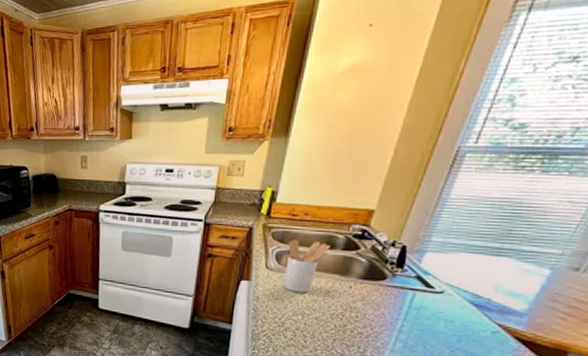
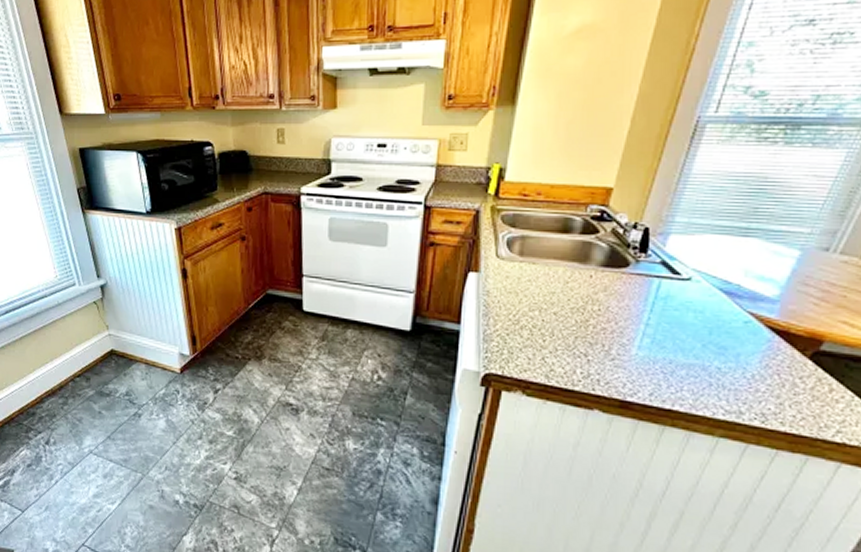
utensil holder: present [283,239,330,293] -> none [516,223,567,285]

